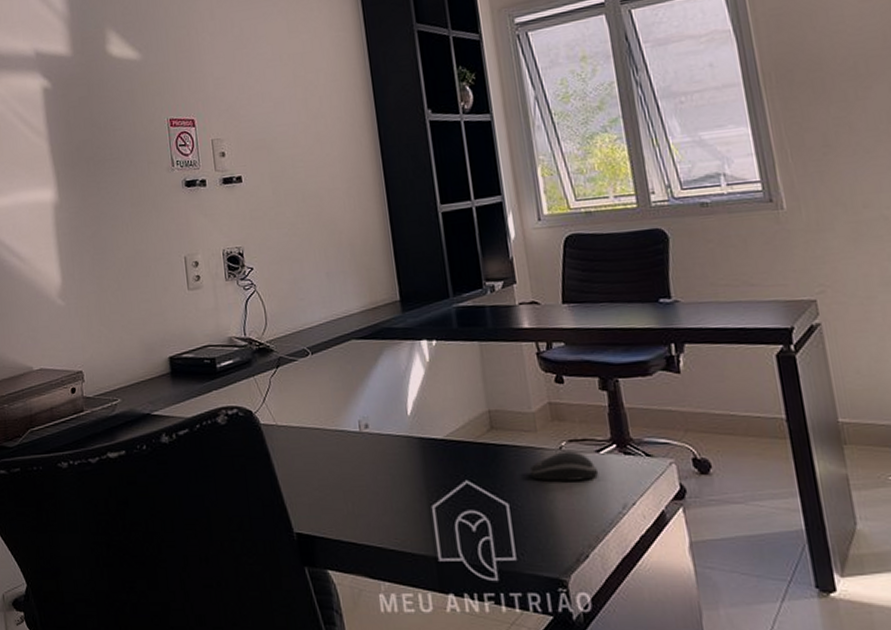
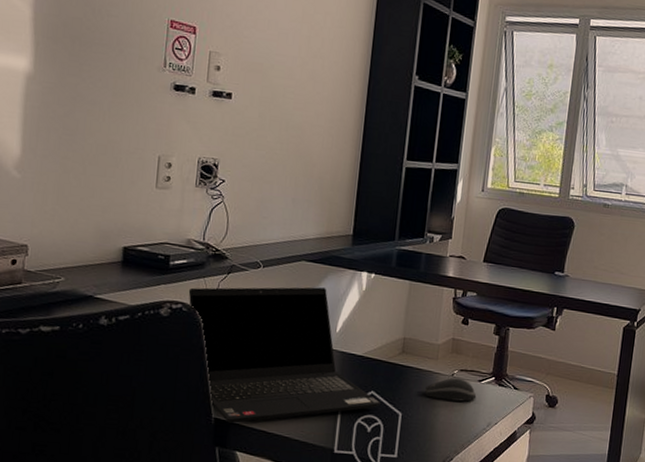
laptop computer: none [240,366,480,537] -> present [188,287,381,423]

